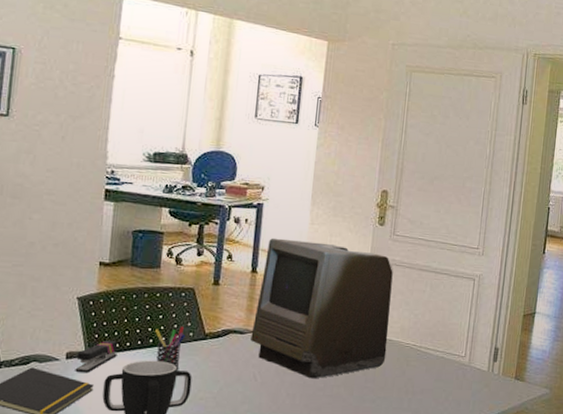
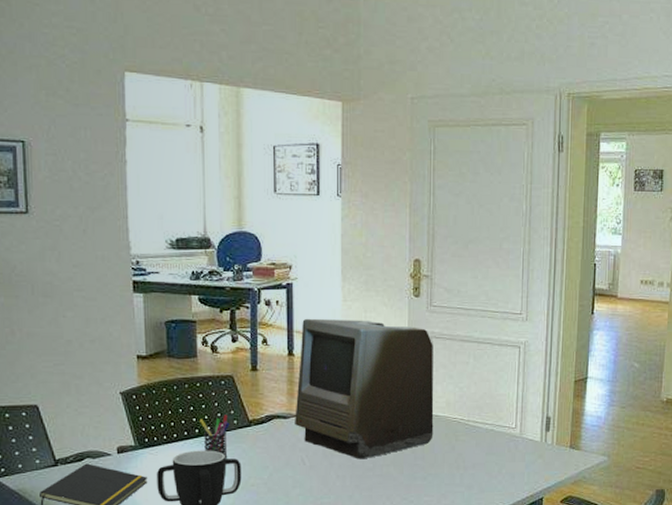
stapler: present [75,341,118,372] -> none [127,433,166,465]

